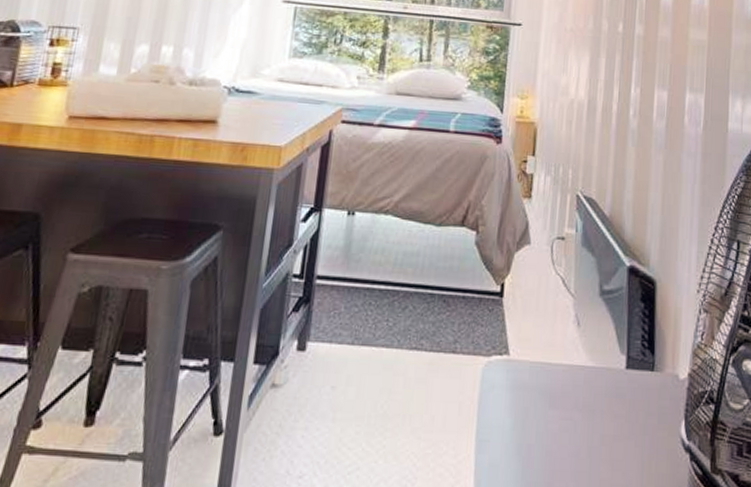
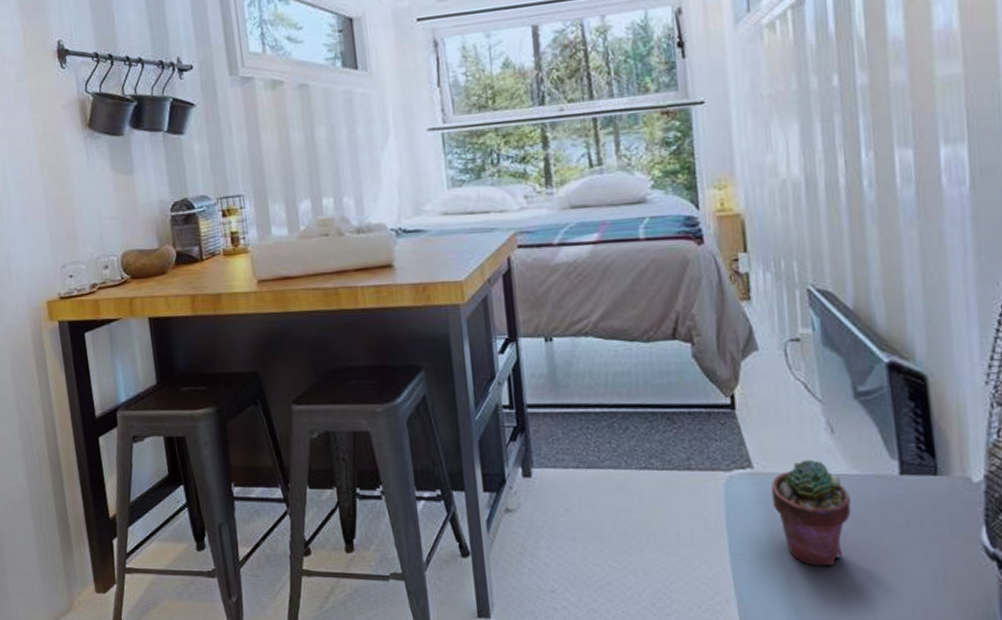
potted succulent: none [520,349,585,455] -> present [771,459,851,567]

